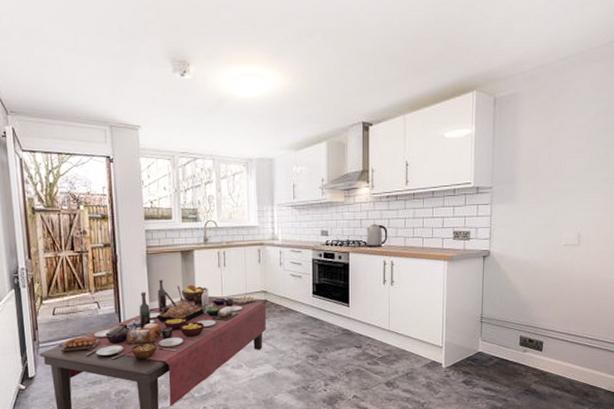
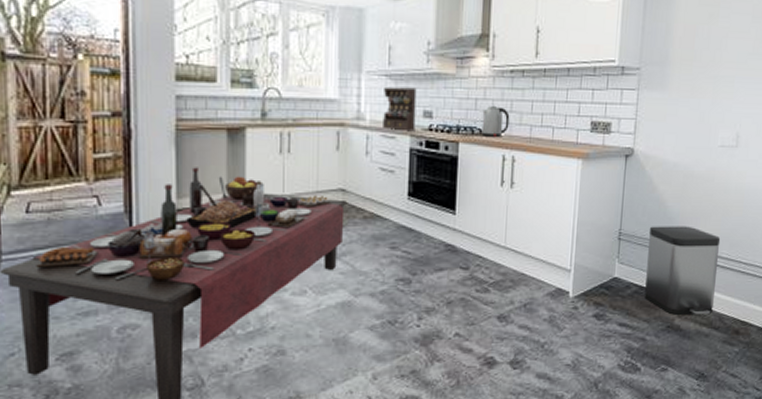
spice rack: none [291,214,316,247] -> present [383,86,417,132]
pedal bin: none [505,310,568,381] -> present [644,226,721,315]

